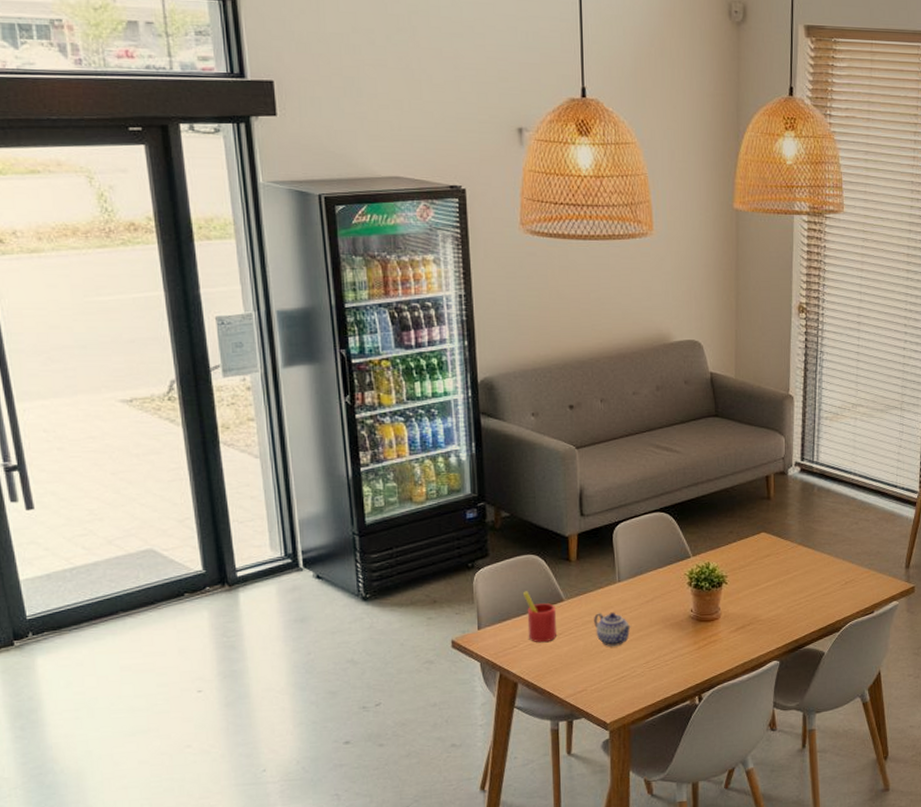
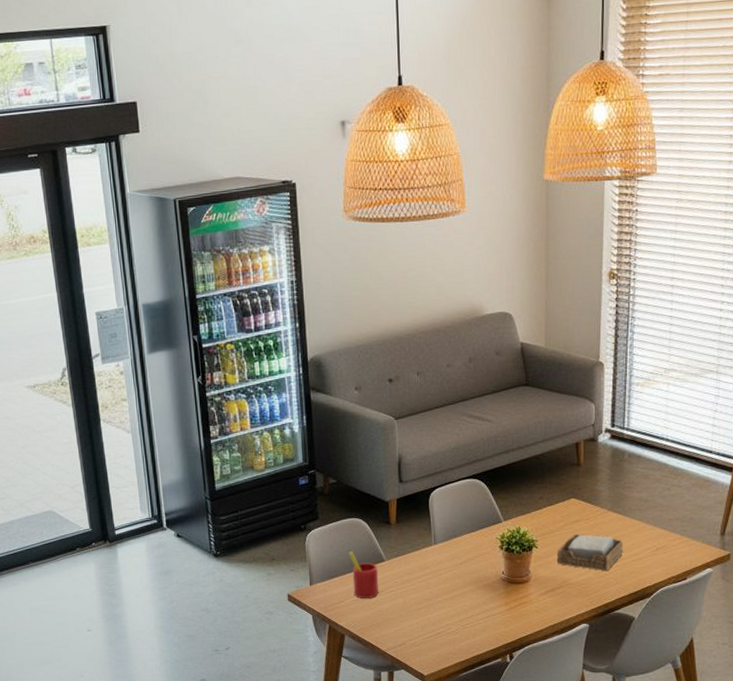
teapot: present [594,612,631,646] -> none [412,572,446,604]
napkin holder: none [746,568,813,606] -> present [556,533,623,571]

